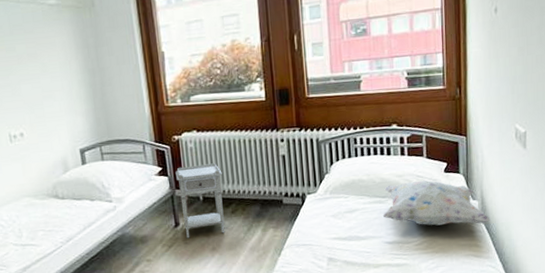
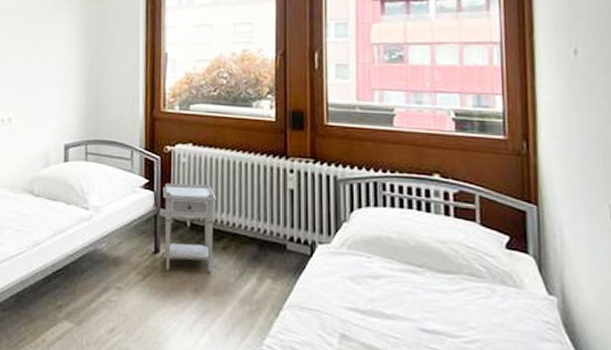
decorative pillow: present [382,180,492,226] -> none [417,251,579,333]

